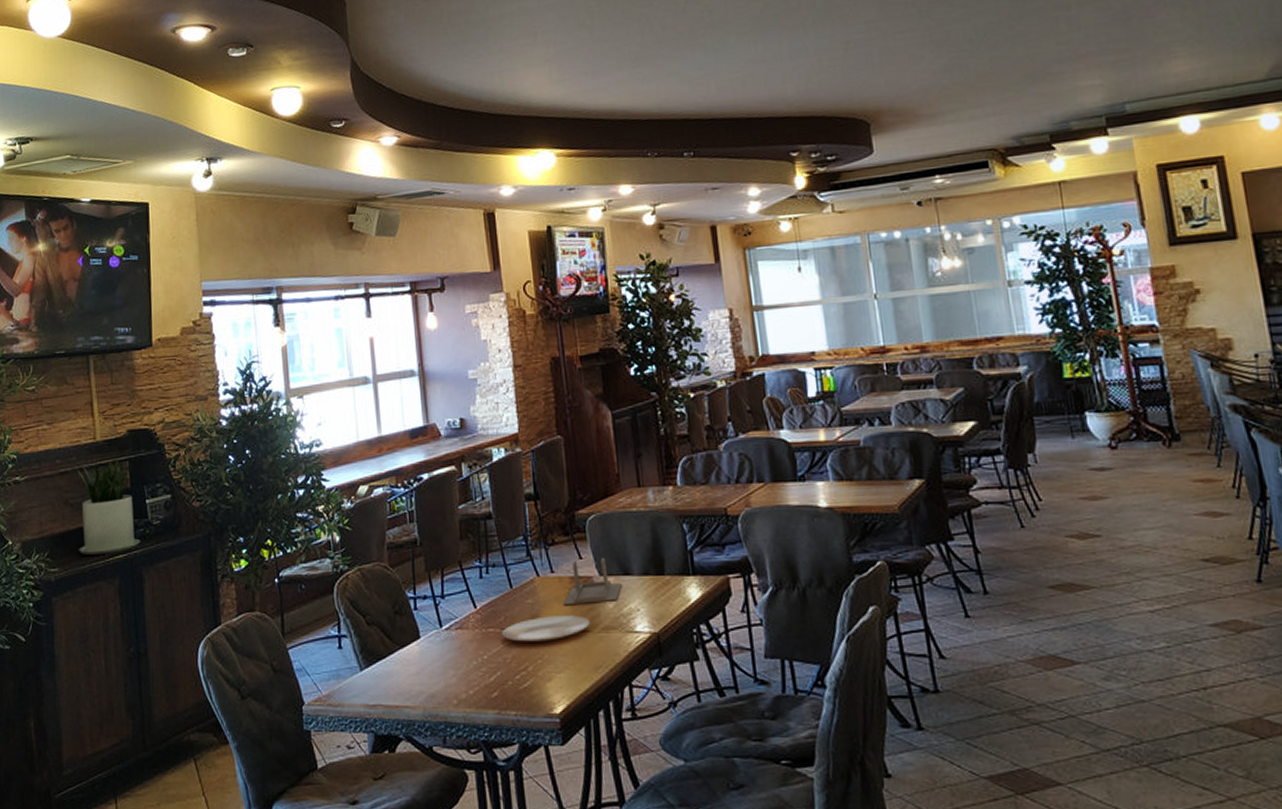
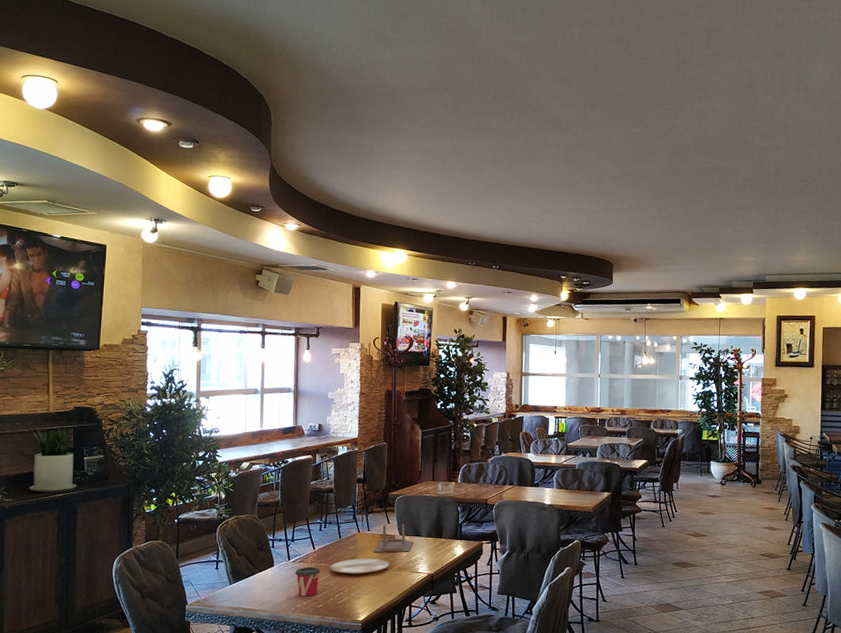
cup: none [452,635,489,681] -> present [295,567,320,597]

